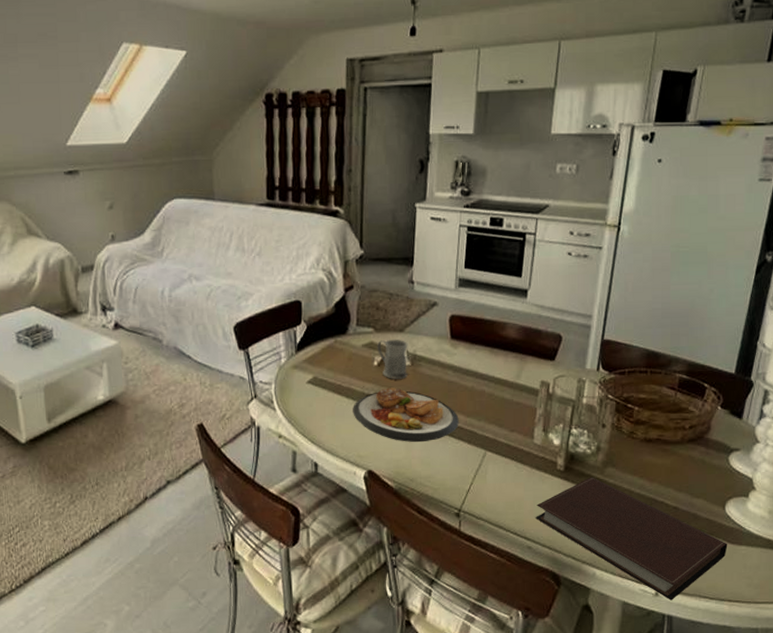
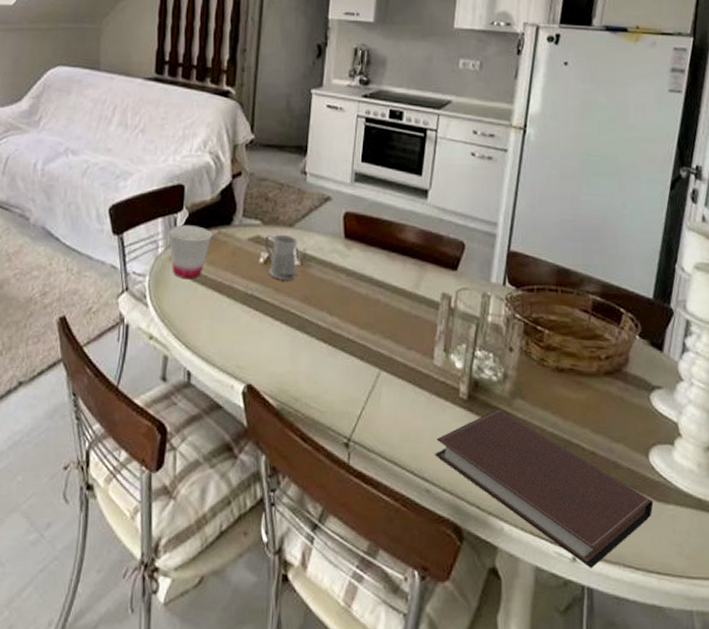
cup: none [289,336,330,385] -> present [168,224,212,280]
plate: present [353,387,459,442] -> none [234,289,351,354]

